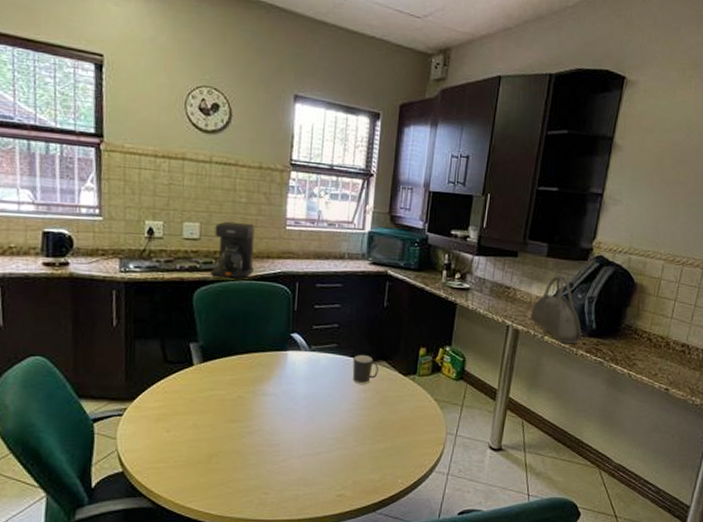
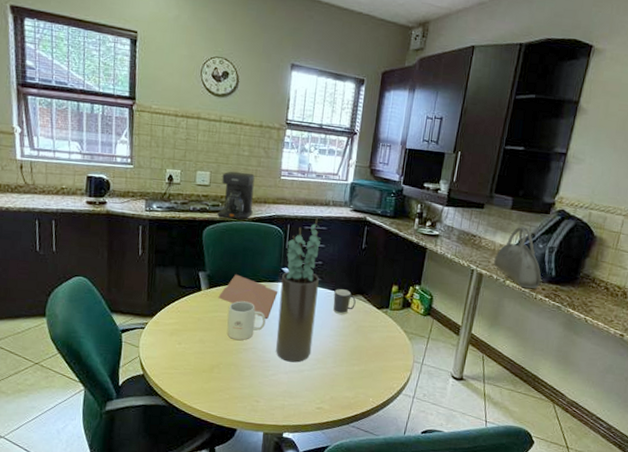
papers: none [214,344,286,394] -> present [218,274,277,319]
mug: none [226,375,274,423] -> present [227,301,266,341]
vase: none [286,272,337,444] -> present [276,217,322,363]

